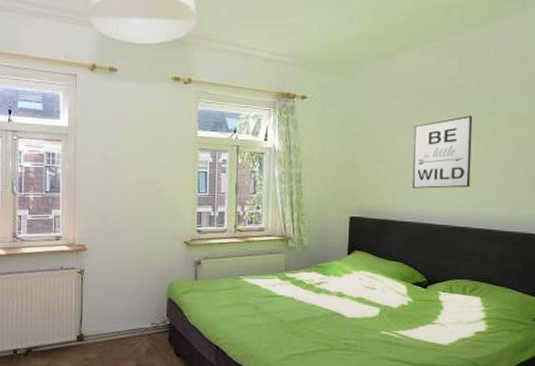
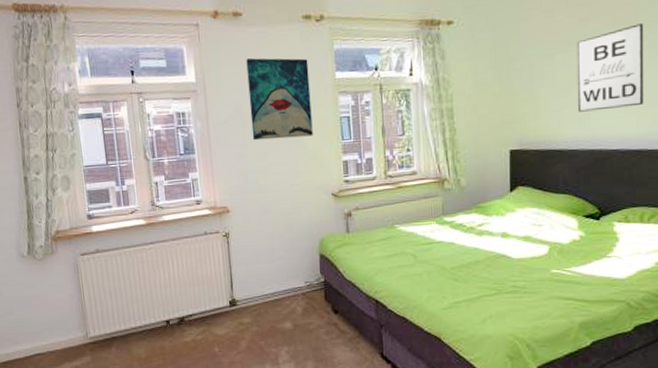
wall art: none [115,110,174,187] -> present [246,58,313,141]

